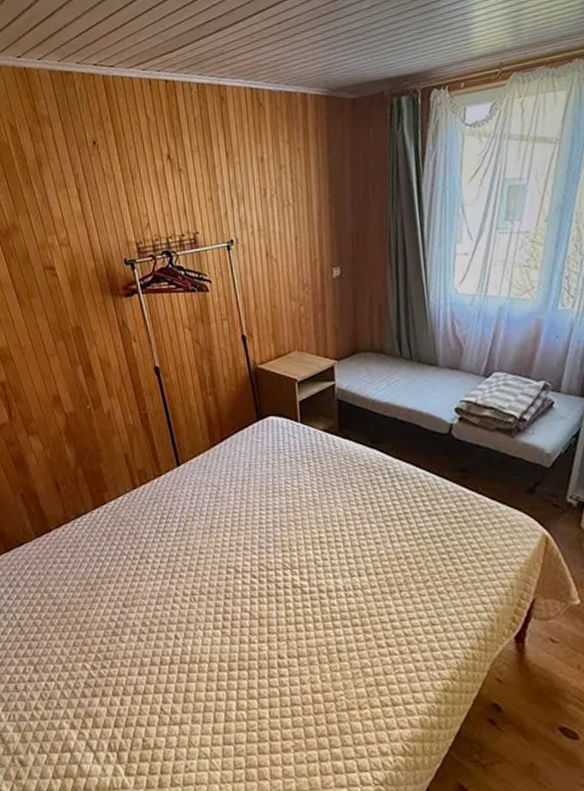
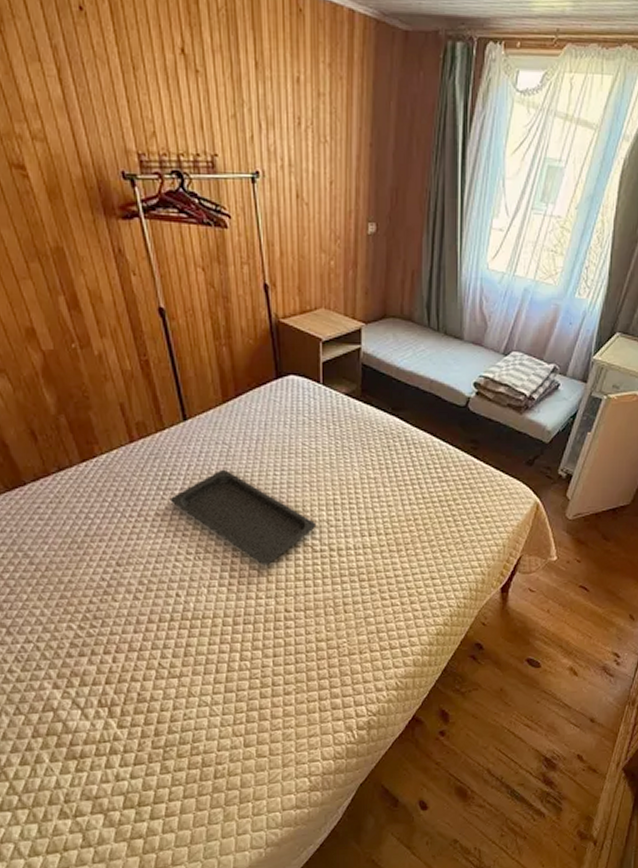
serving tray: none [168,512,304,608] -> present [171,470,317,566]

